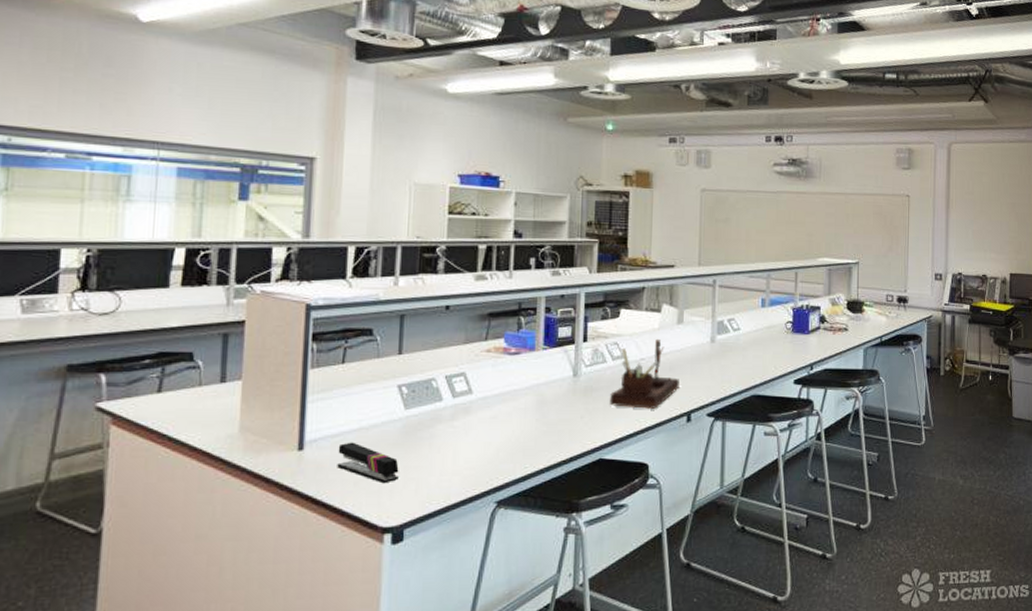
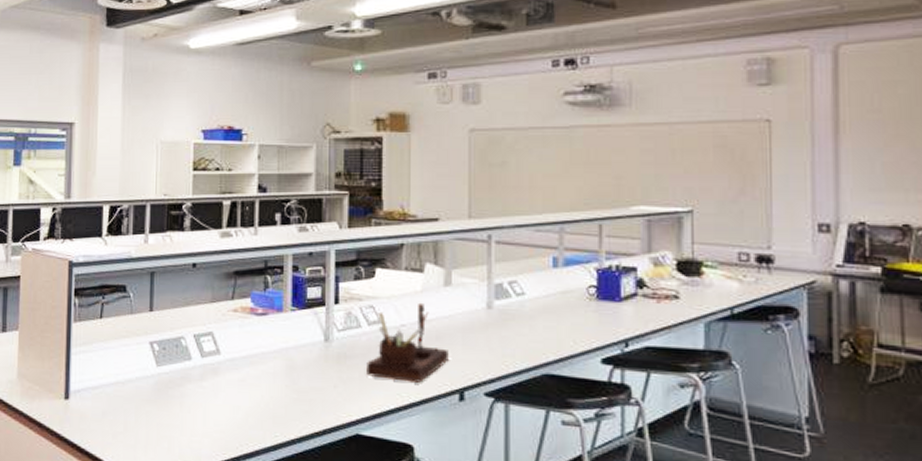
stapler: present [337,442,399,484] -> none [98,395,152,439]

